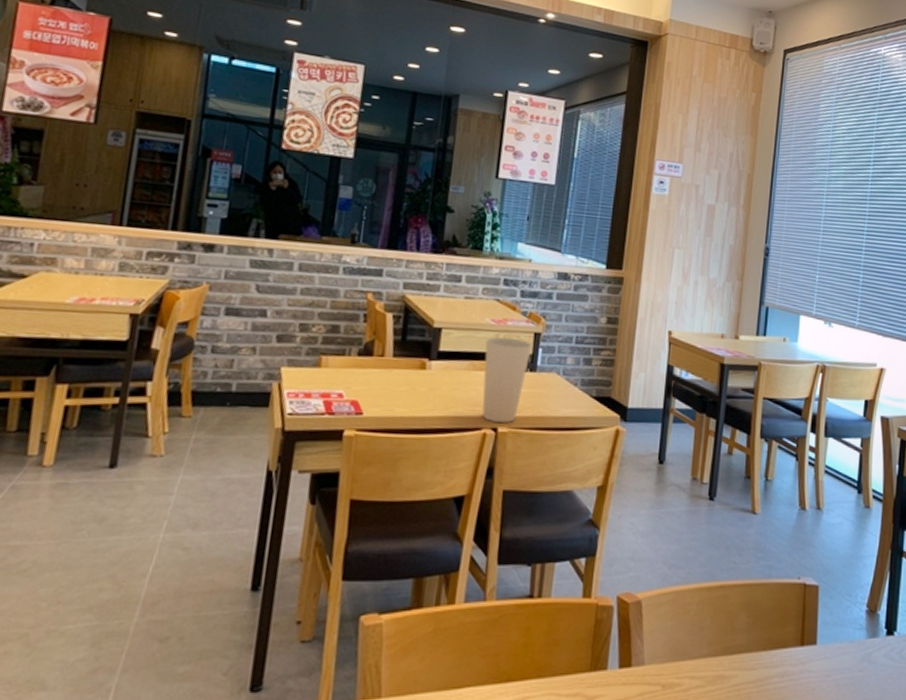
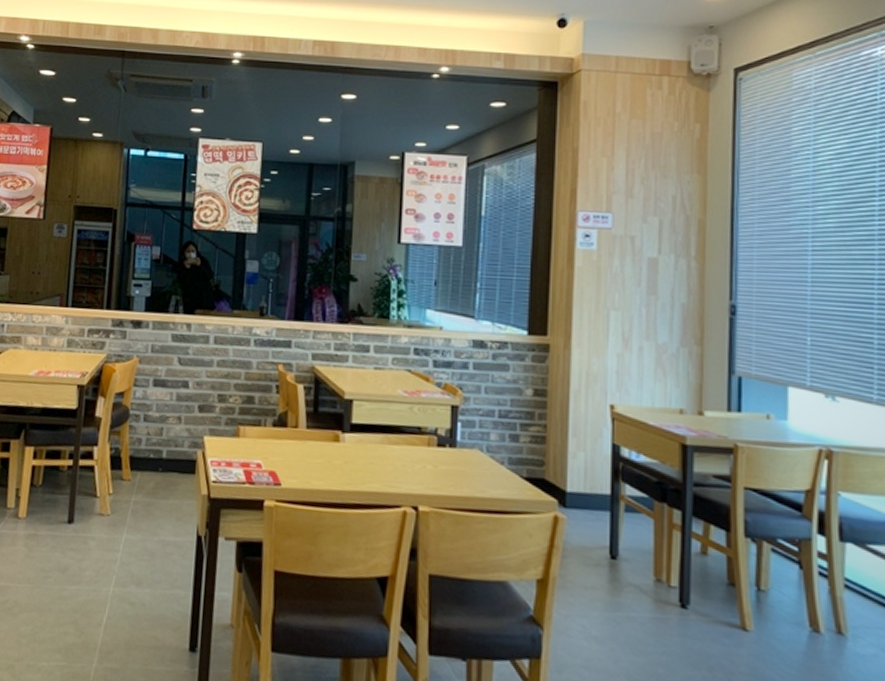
cup: present [482,336,532,424] -> none [399,409,450,502]

